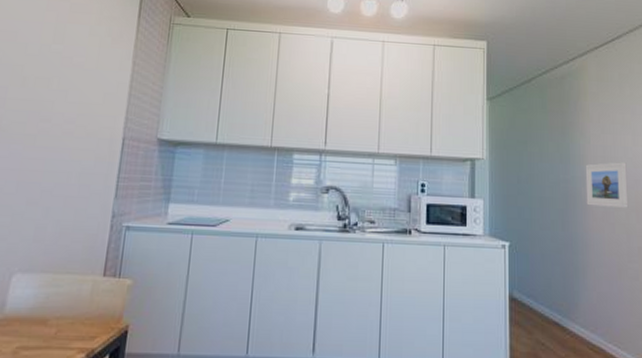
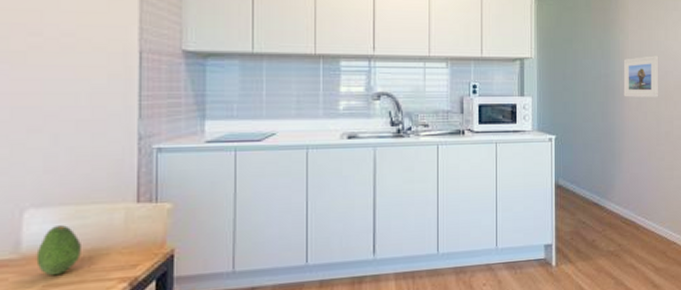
fruit: none [14,291,54,339] -> present [36,225,83,276]

